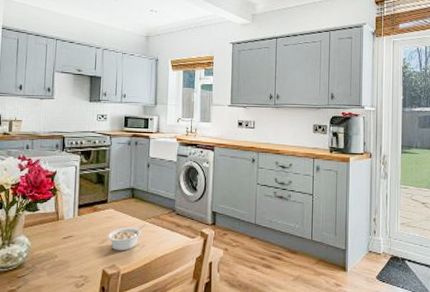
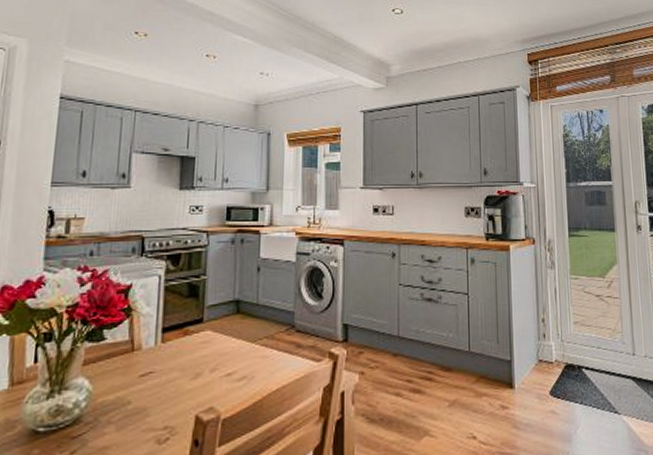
legume: present [107,225,145,251] -> none [202,348,255,388]

